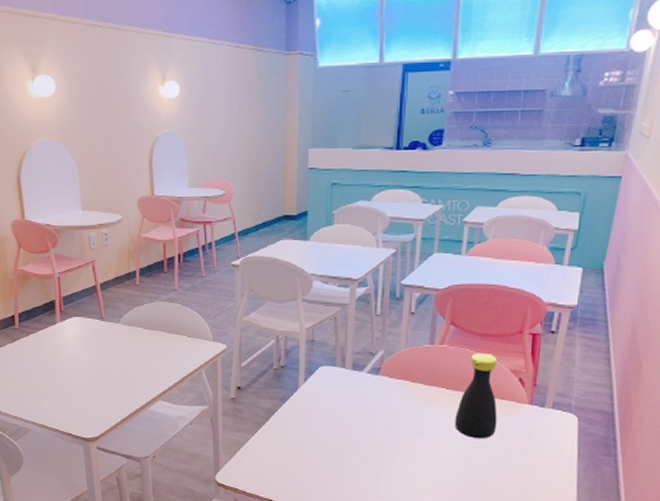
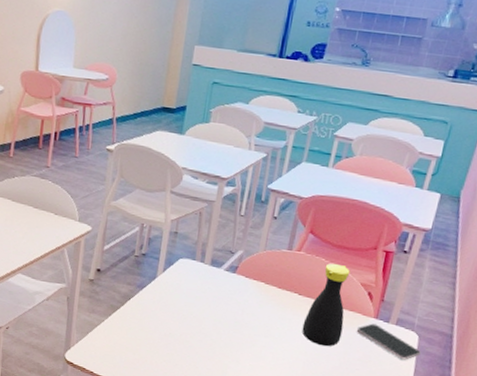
smartphone: none [511,410,582,444] -> present [356,323,421,360]

